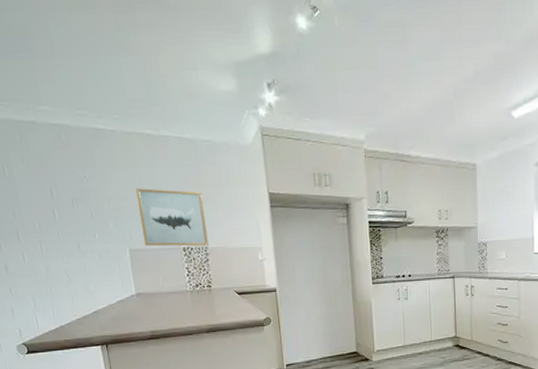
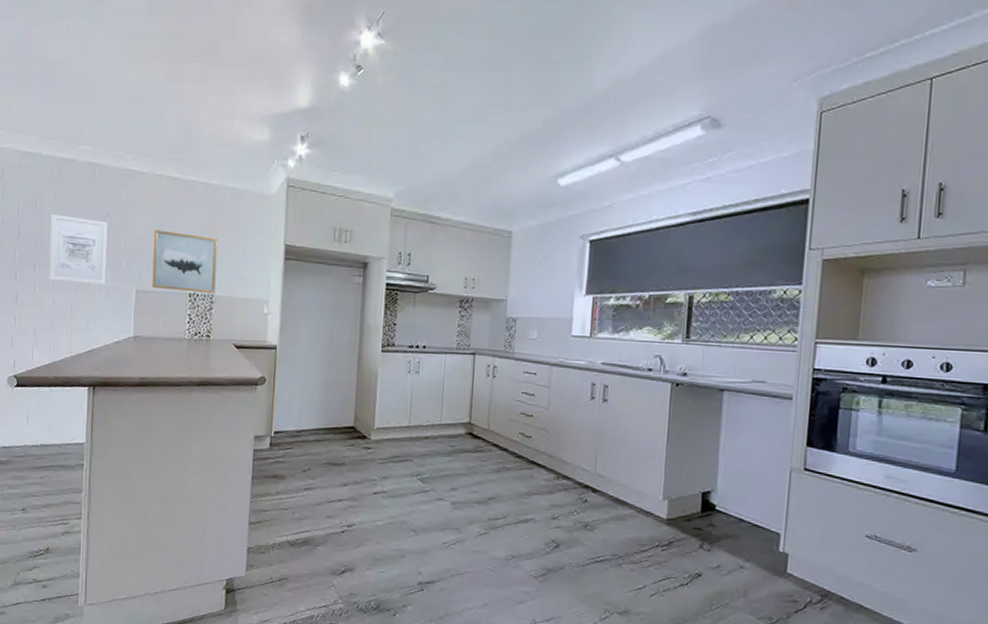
wall art: none [23,180,97,248] -> present [49,214,108,285]

